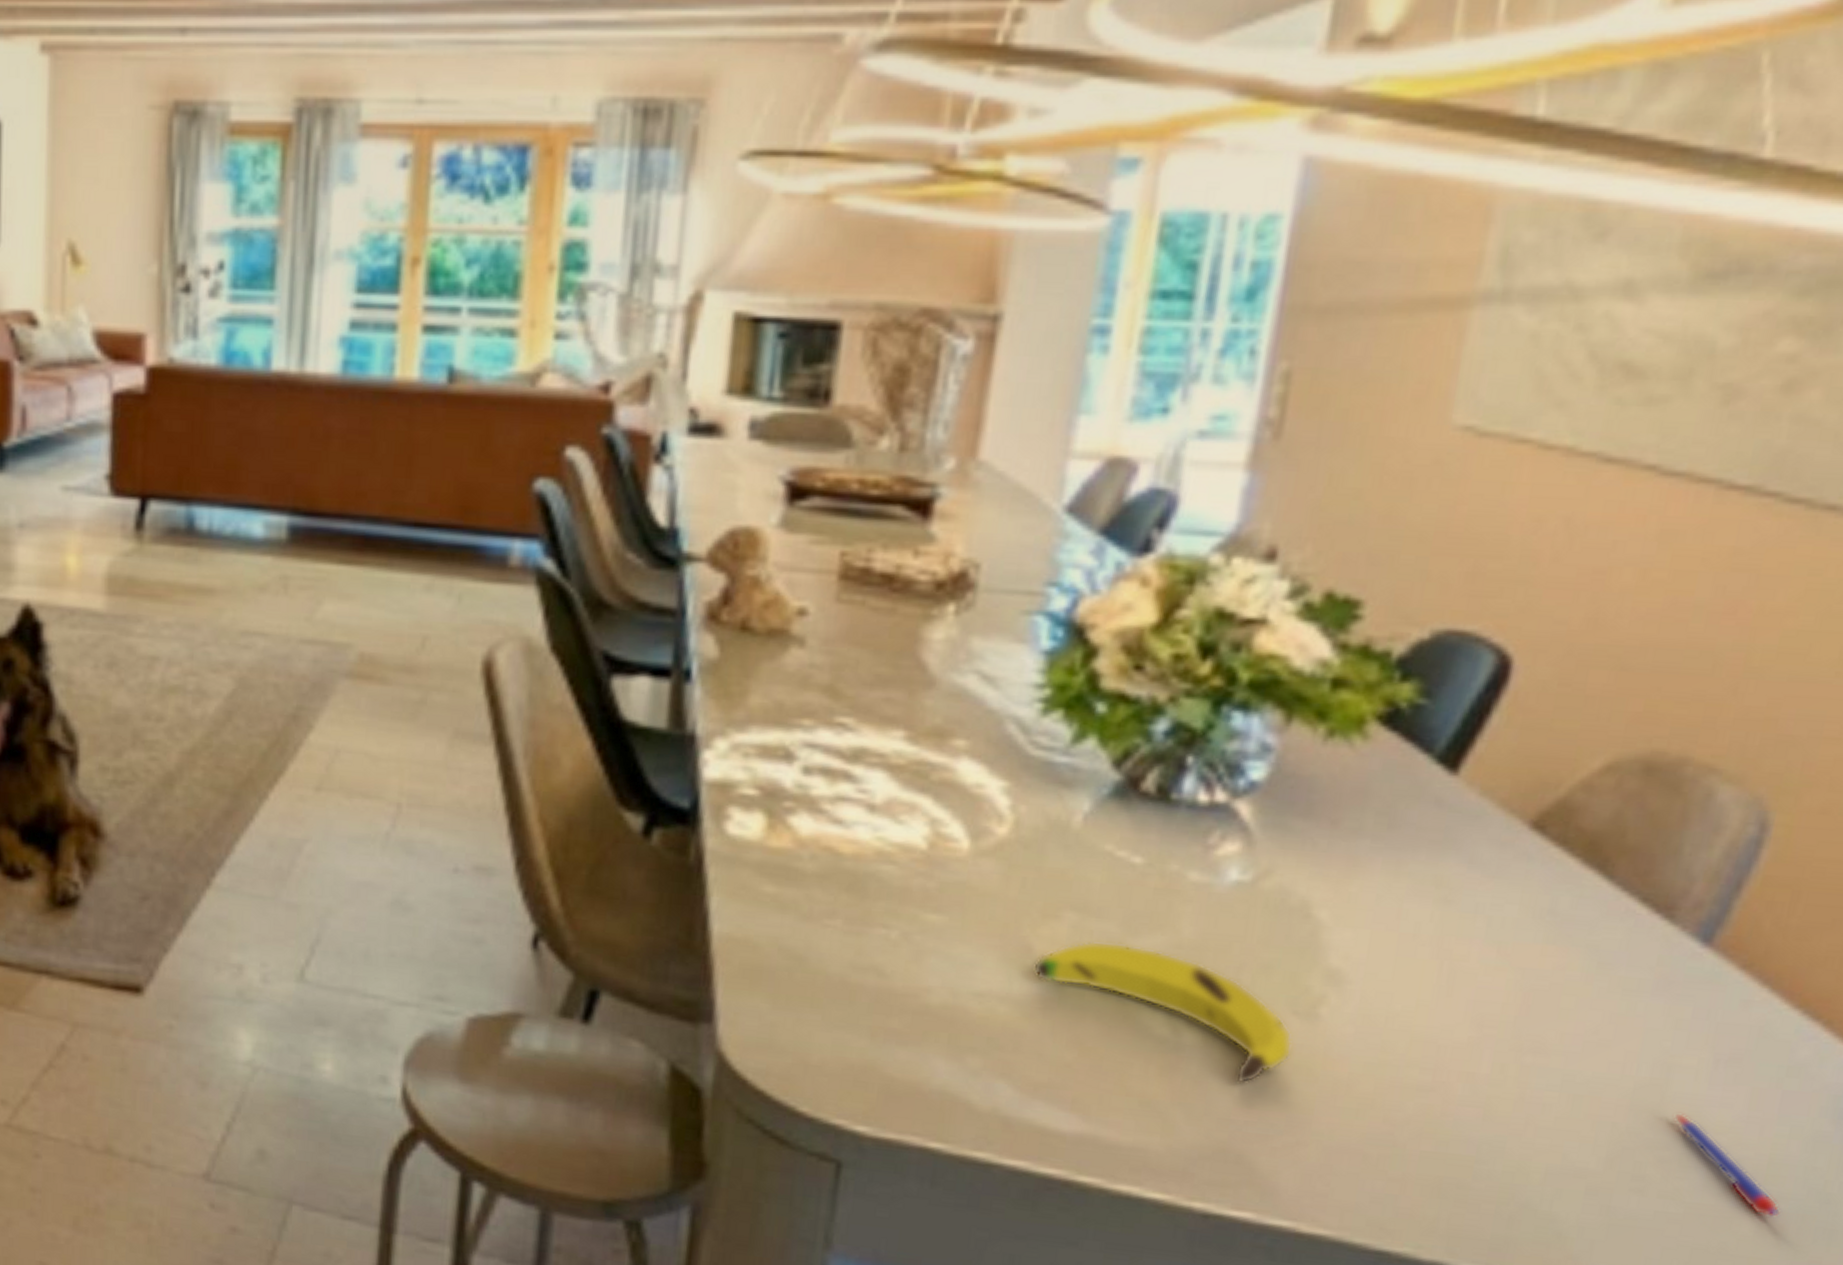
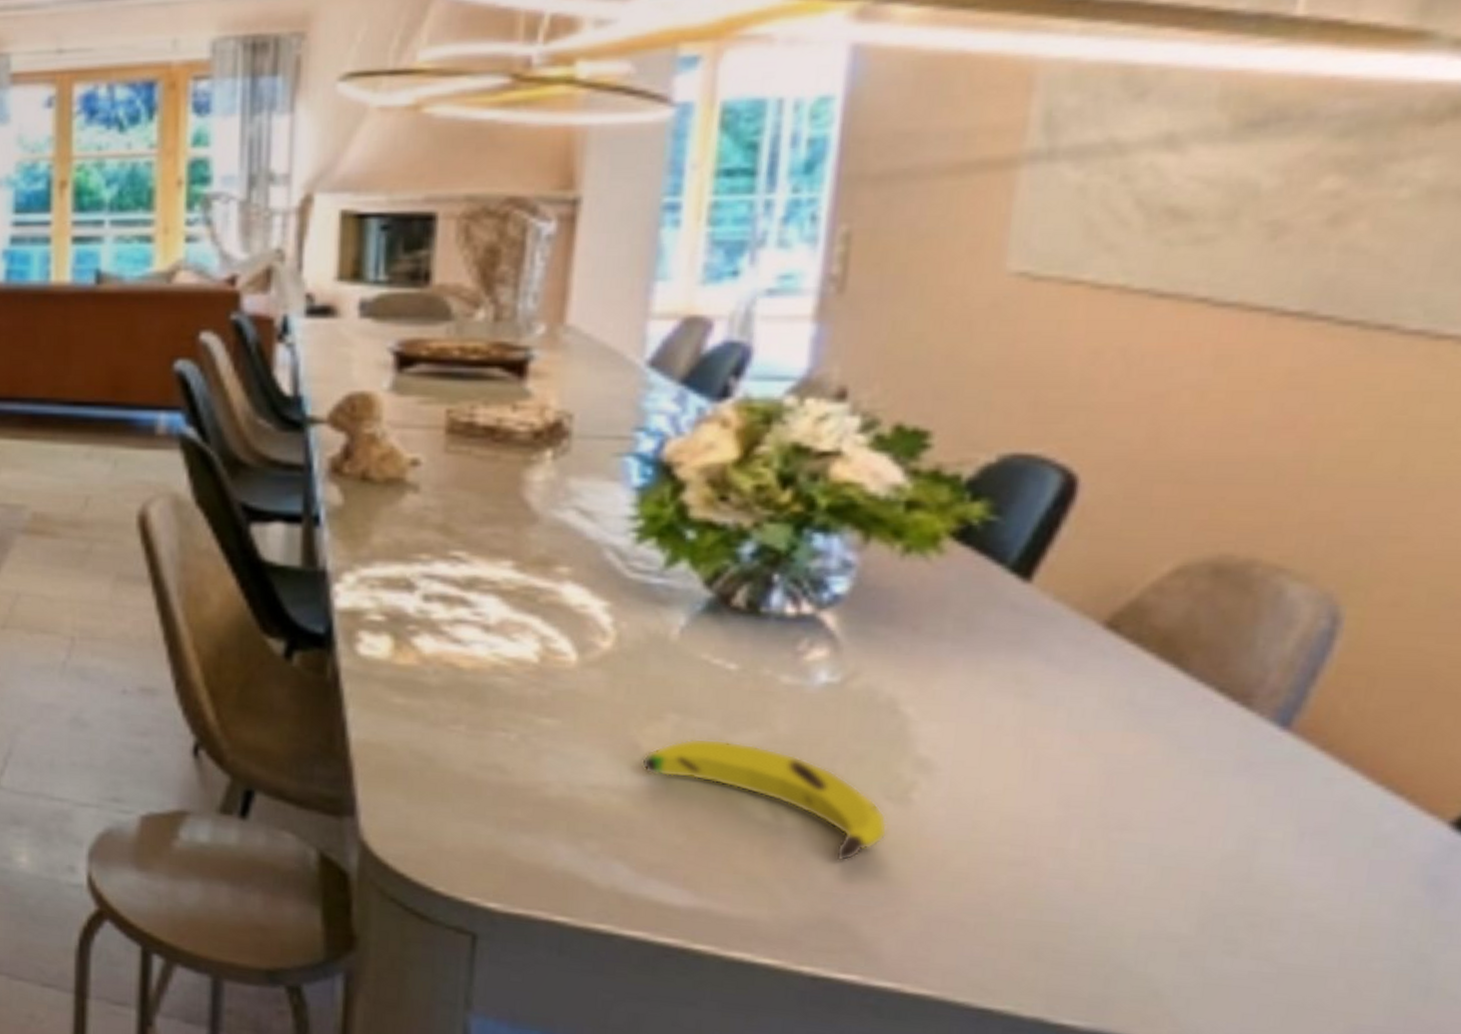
pen: present [1673,1113,1781,1217] -> none [1262,882,1375,976]

